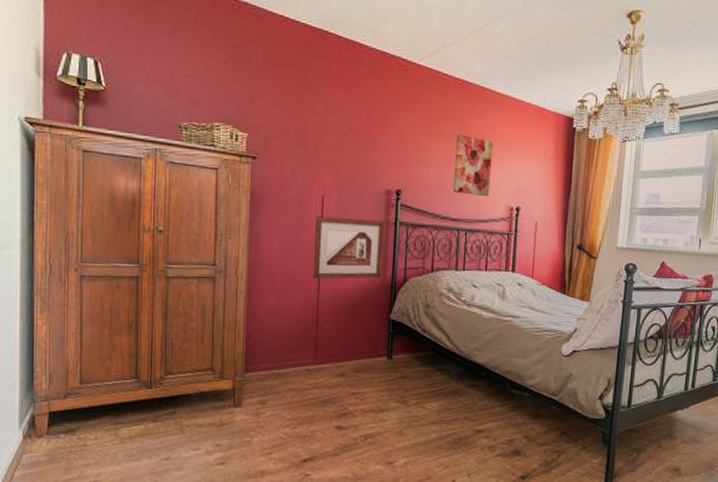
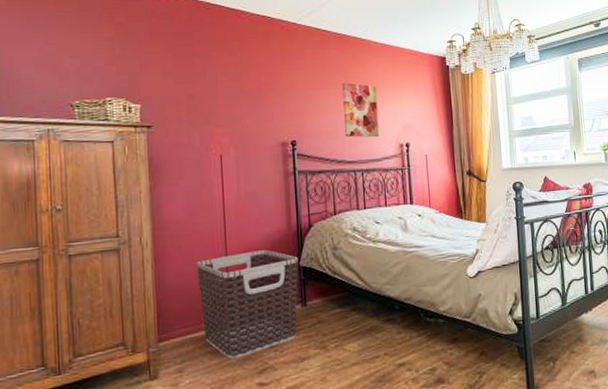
clothes hamper: none [287,297,389,400] -> present [196,250,298,359]
picture frame: present [312,216,384,280] -> none [215,171,287,237]

